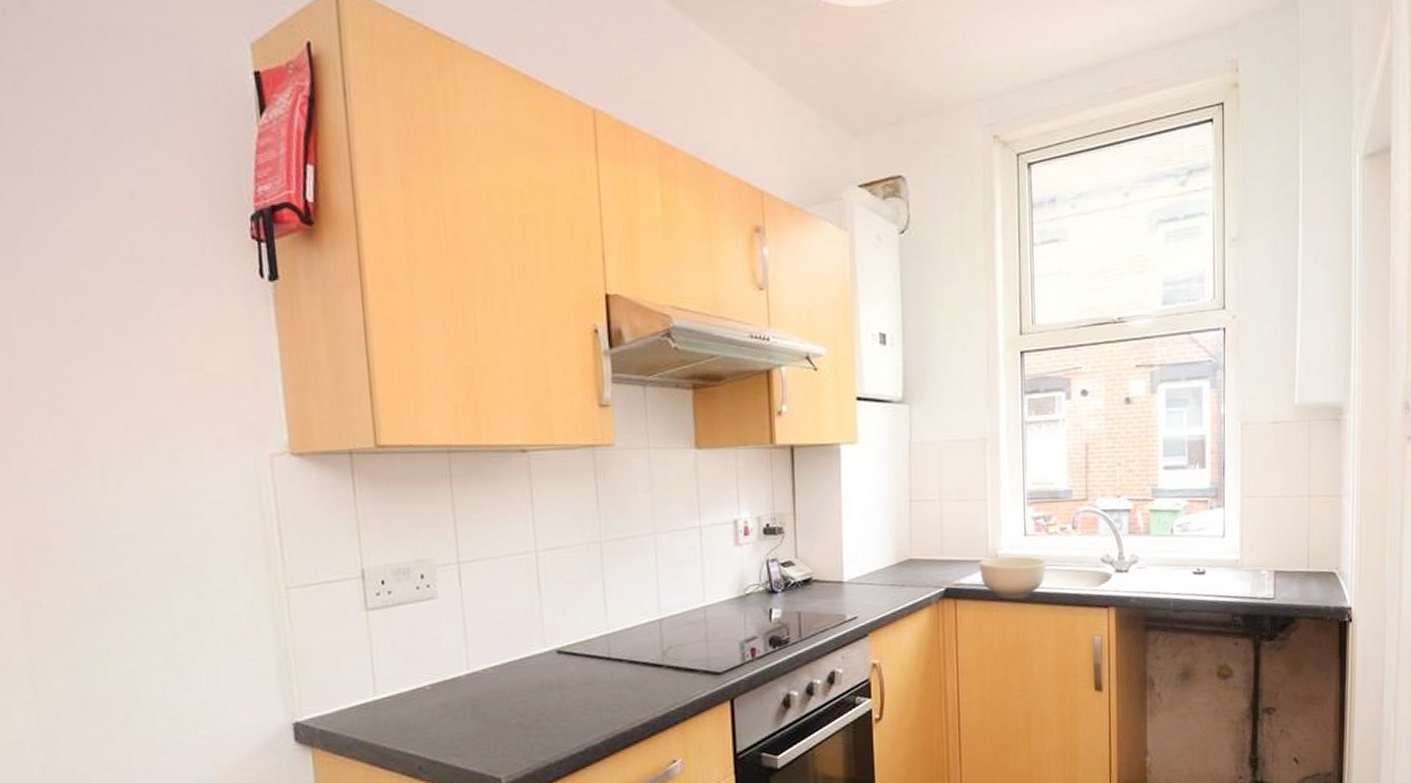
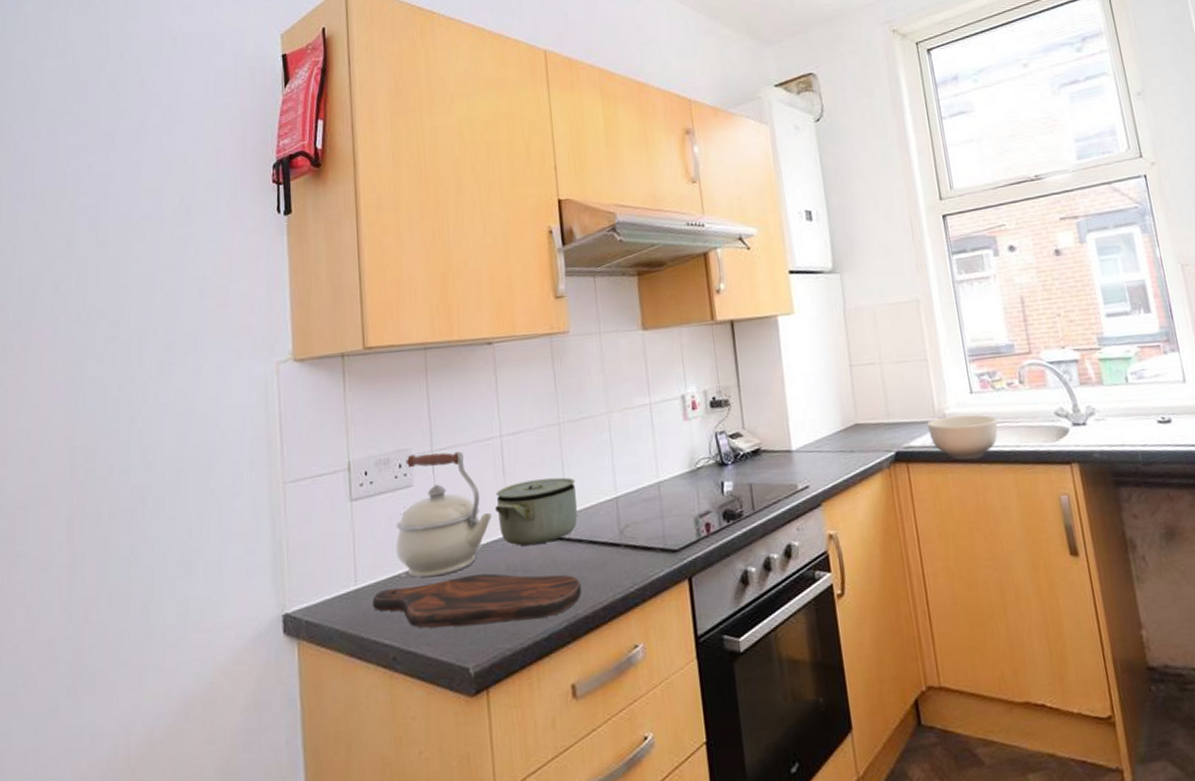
cutting board: none [394,689,621,740] -> present [372,573,582,629]
kettle: none [419,564,526,691] -> present [396,451,492,578]
cooking pot: none [529,596,618,663] -> present [495,477,578,546]

